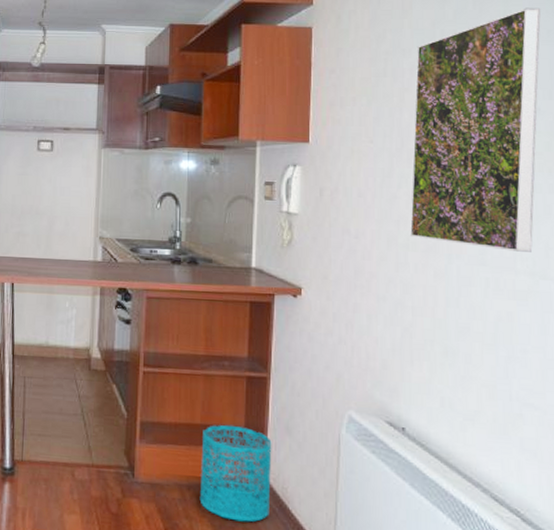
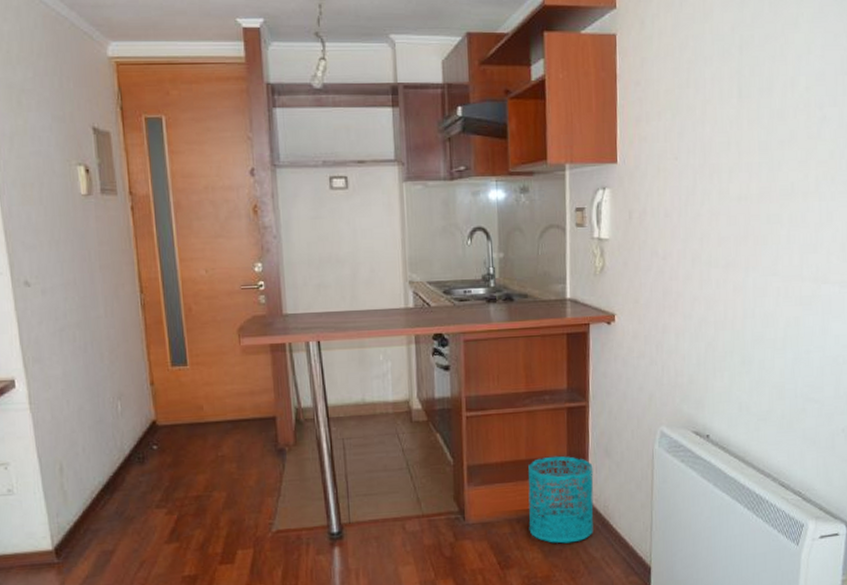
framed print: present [410,7,541,252] -> none [712,9,829,260]

